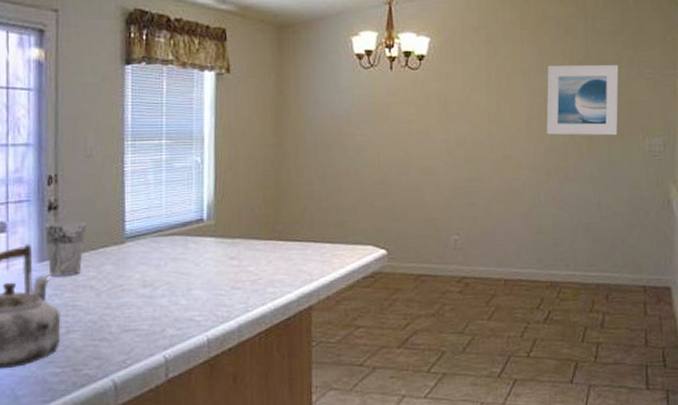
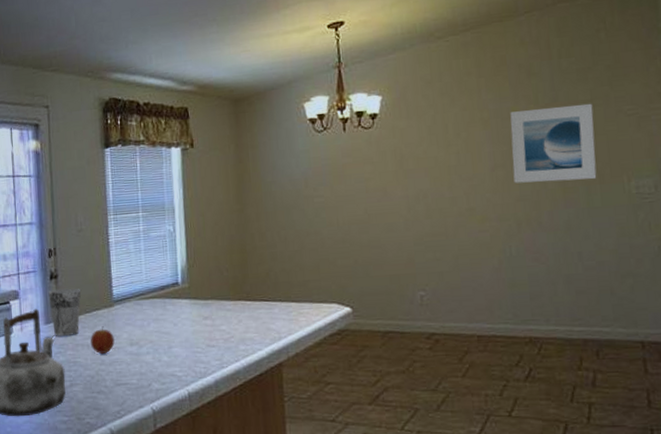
fruit: none [94,265,126,297] -> present [90,326,116,355]

